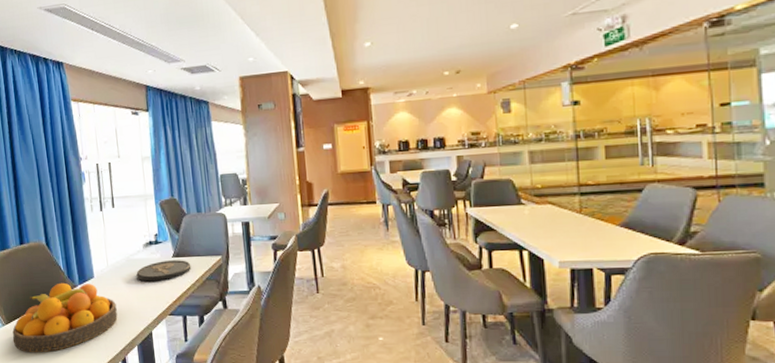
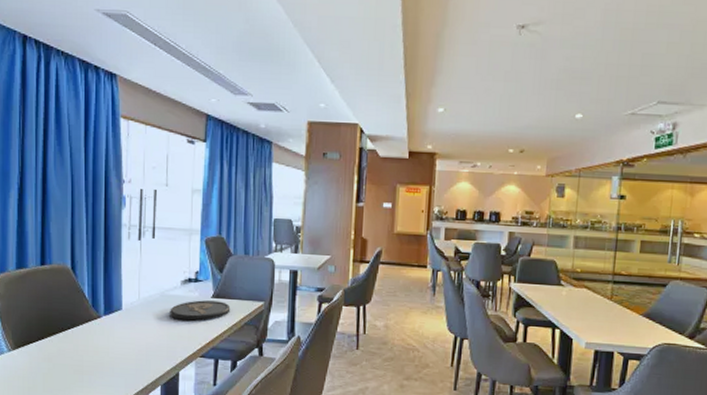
fruit bowl: present [12,282,118,353] -> none [18,311,143,384]

